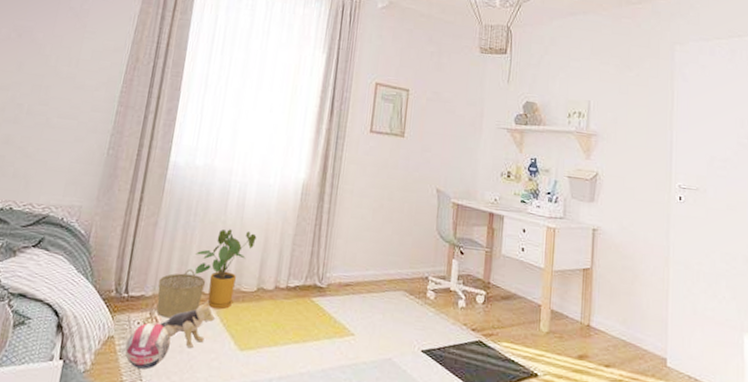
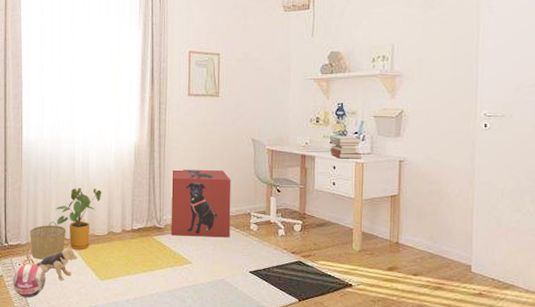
storage box: none [333,218,410,306] -> present [171,170,231,238]
books: none [520,193,553,224] -> present [330,135,361,159]

